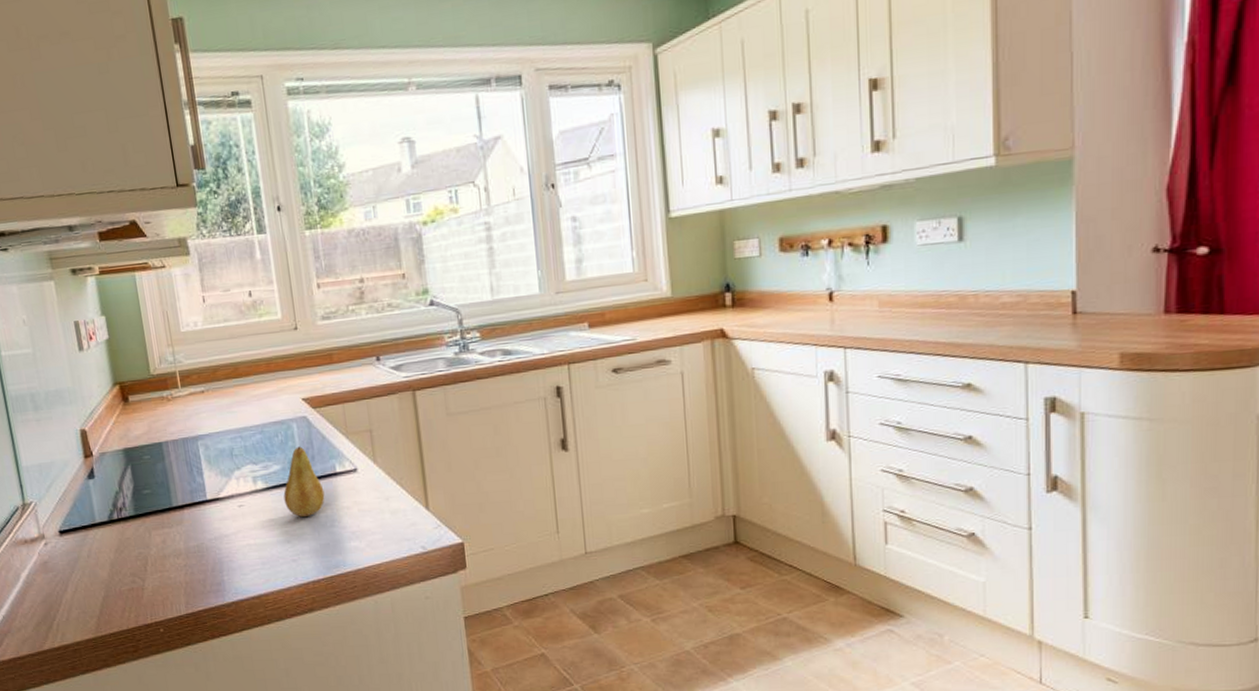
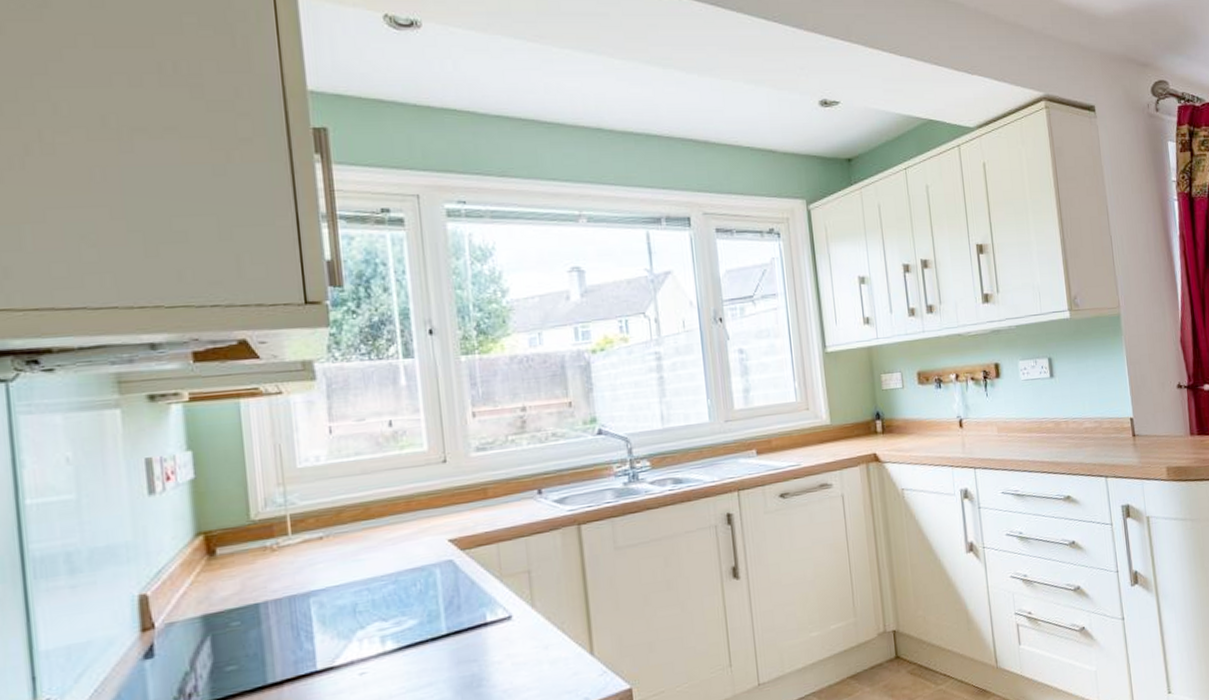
fruit: present [283,446,325,517] -> none [419,595,472,679]

